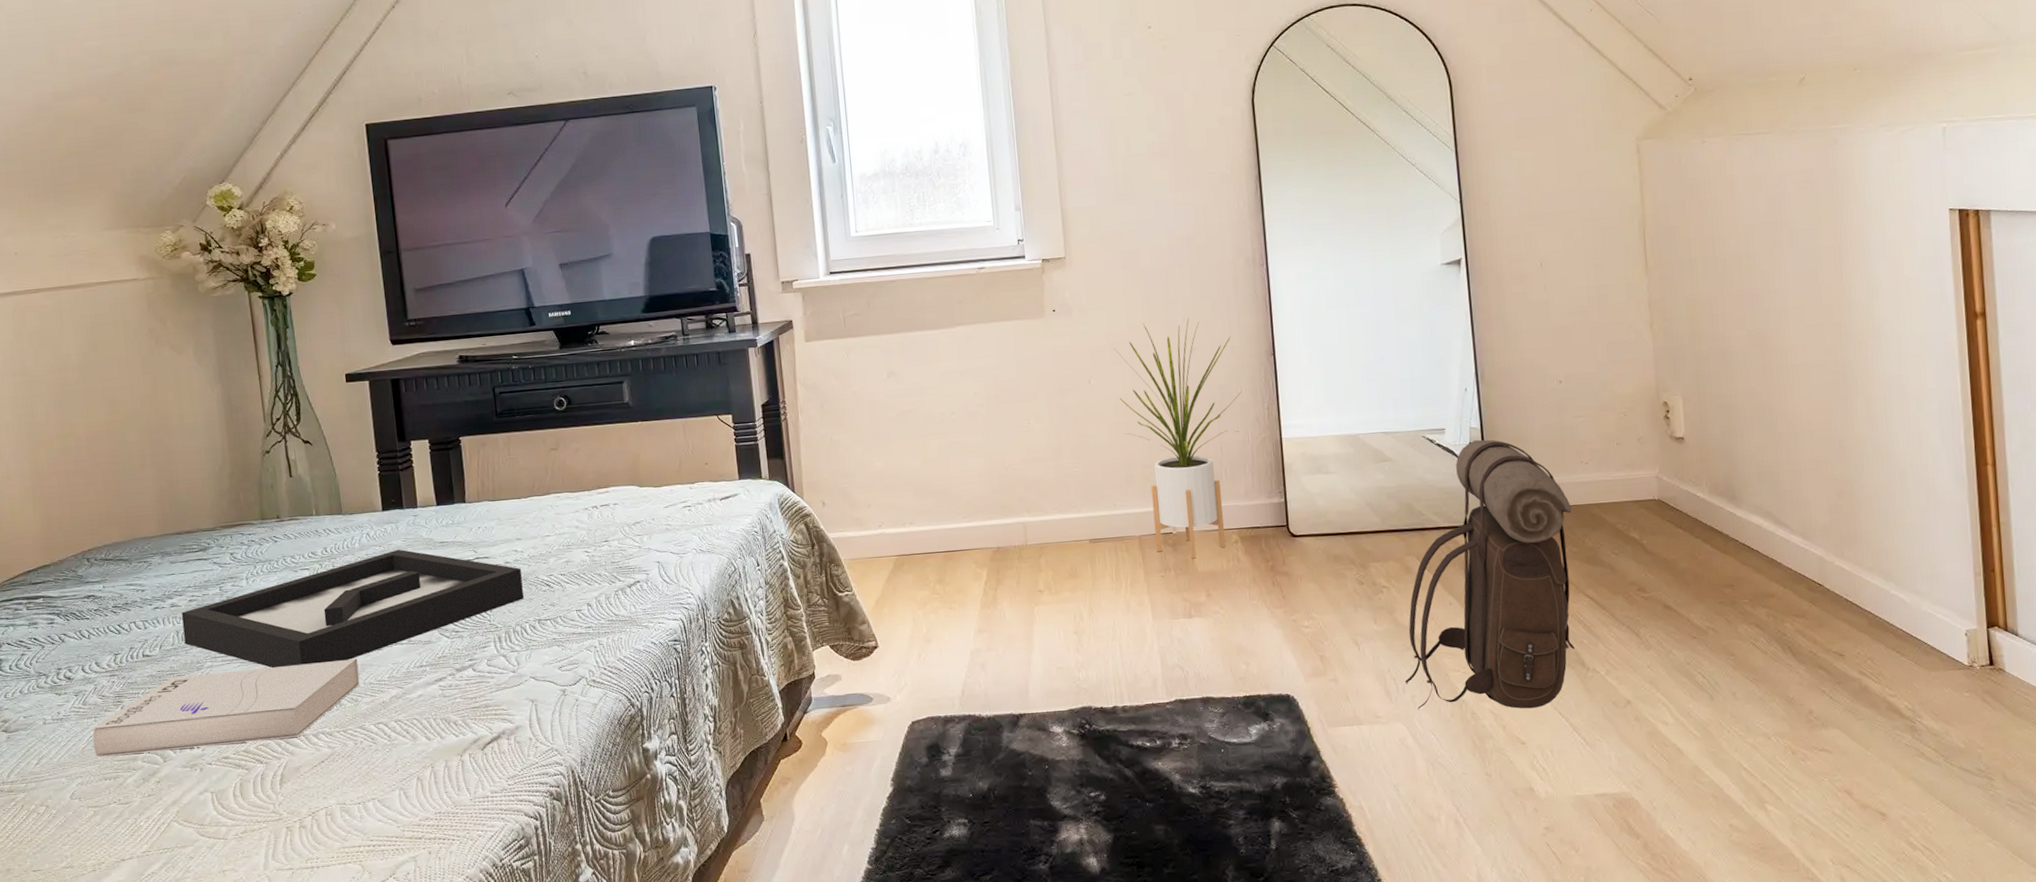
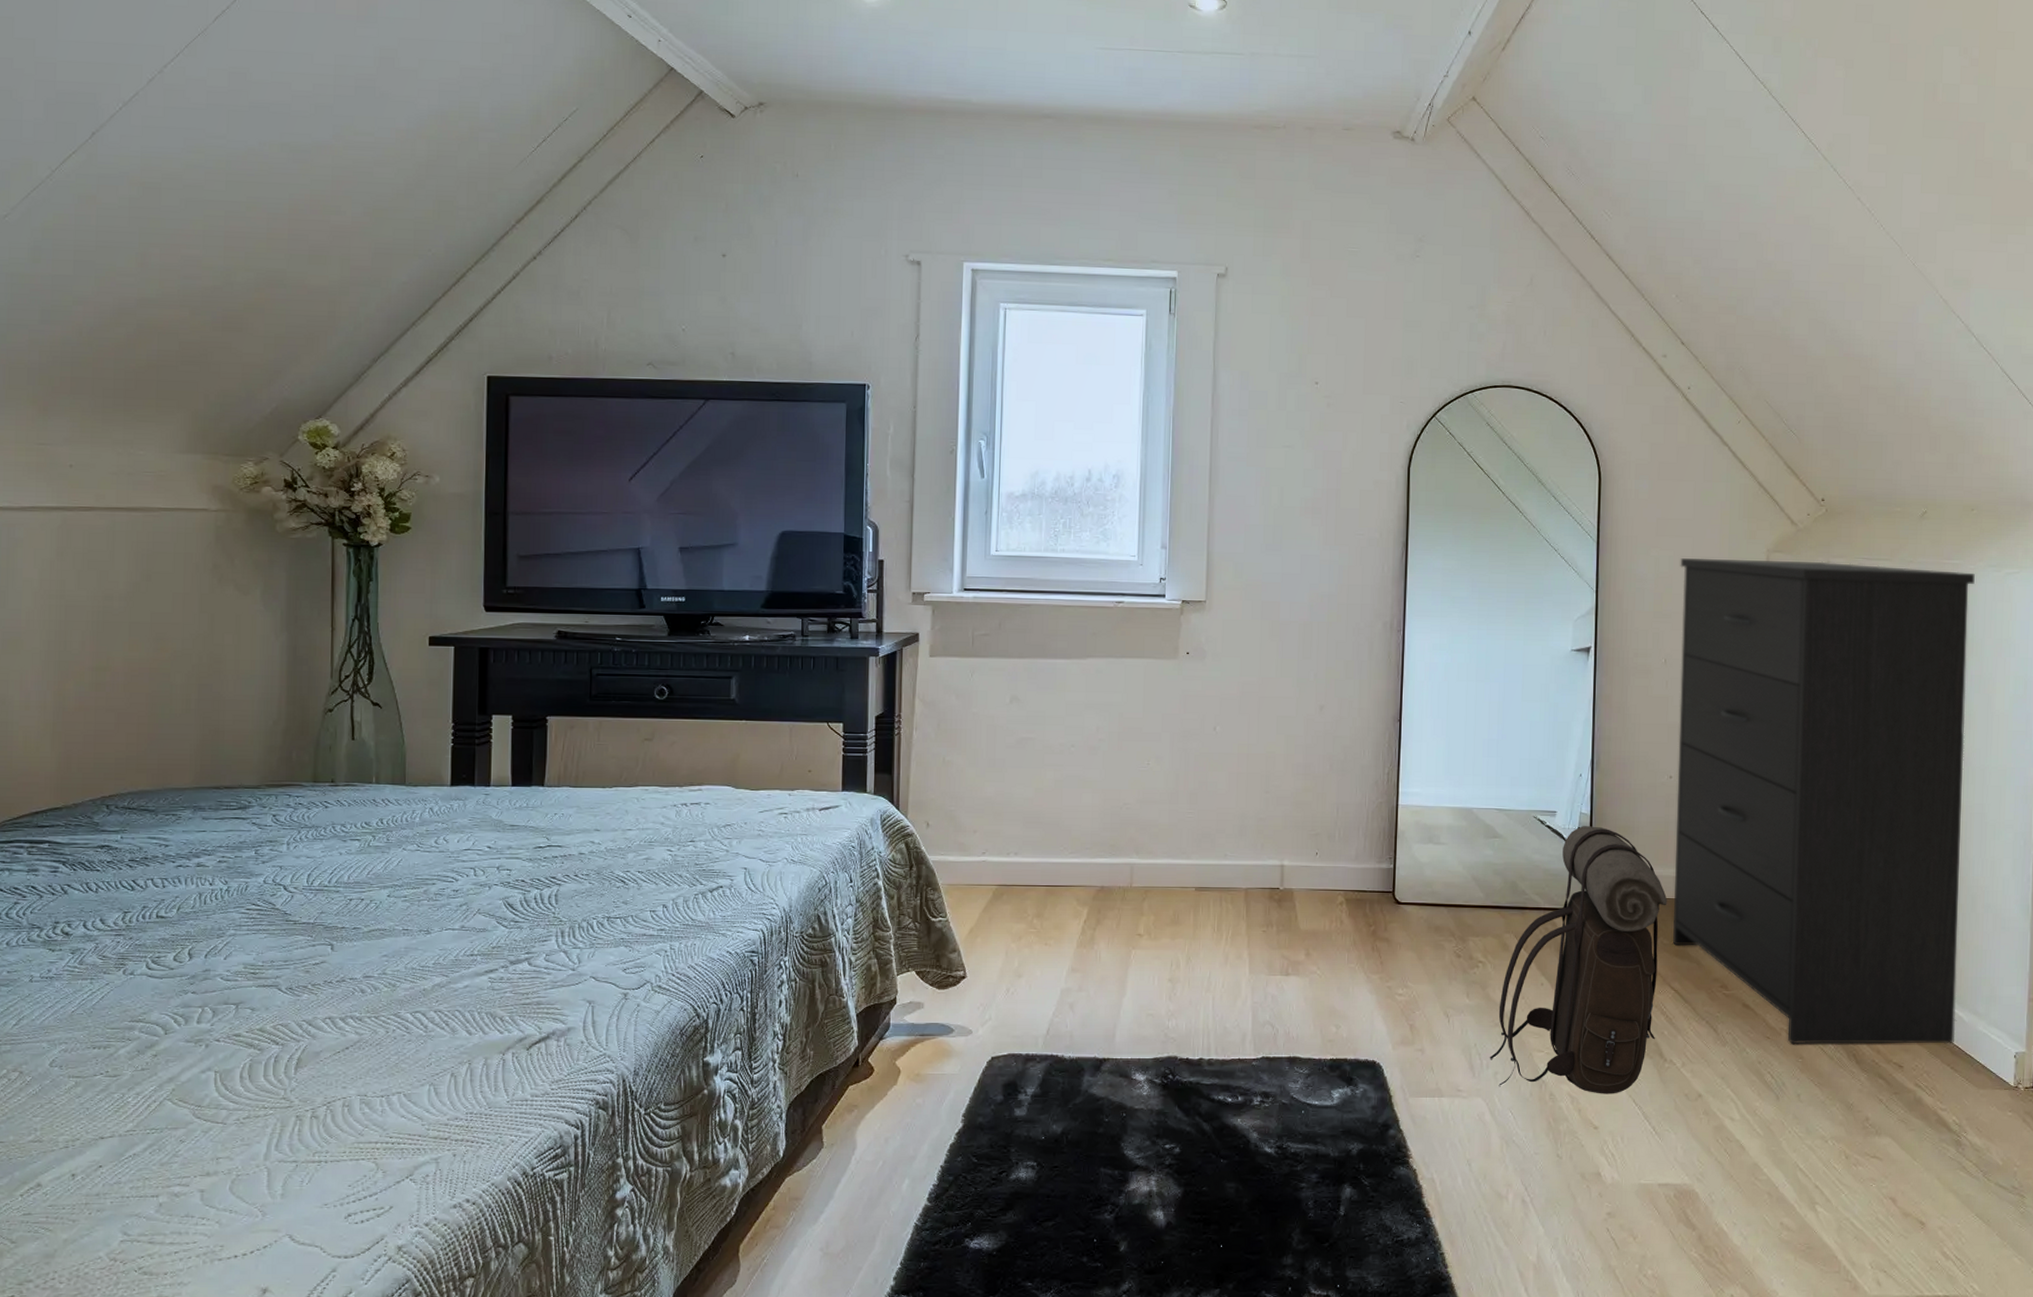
book: present [91,658,360,758] -> none [84,940,401,1023]
decorative tray: present [181,549,524,669] -> none [207,828,595,943]
house plant: present [1113,319,1242,559] -> none [1242,675,1364,917]
dresser: none [1545,135,1897,643] -> present [1673,558,1975,1045]

